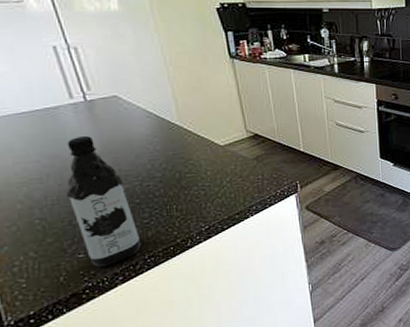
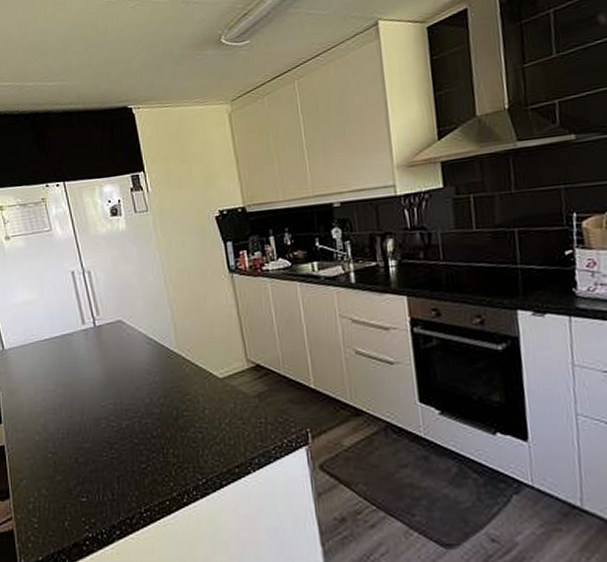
water bottle: present [65,135,141,267] -> none [74,363,138,515]

